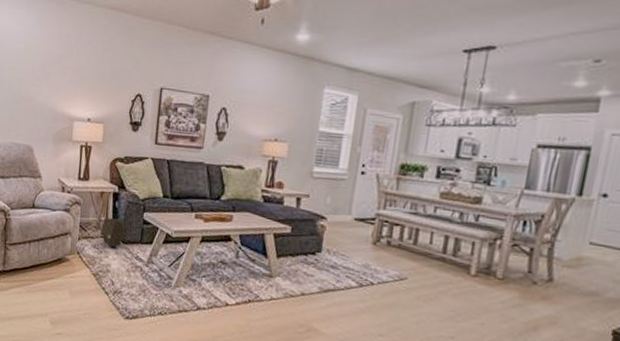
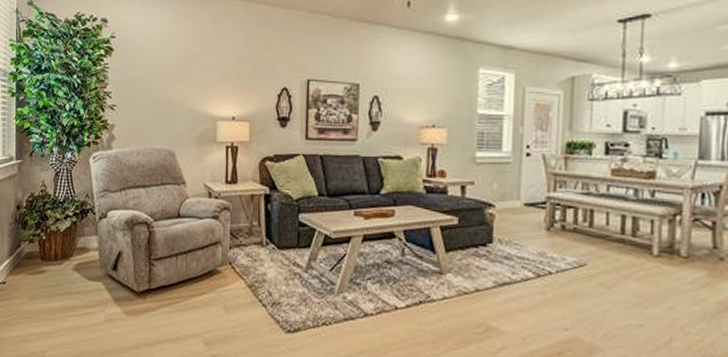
rock: present [99,217,126,248] -> none [252,222,281,255]

